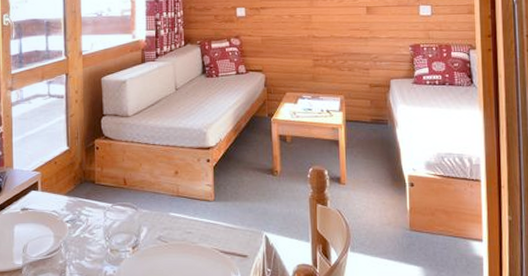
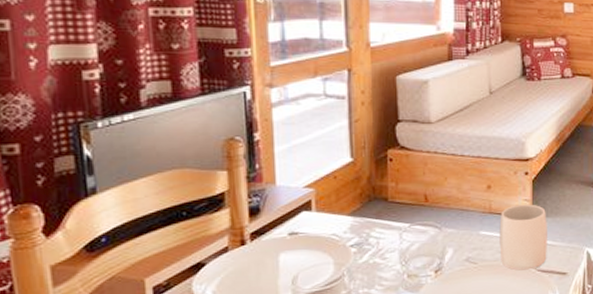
mug: none [186,189,229,251] -> present [499,204,547,271]

